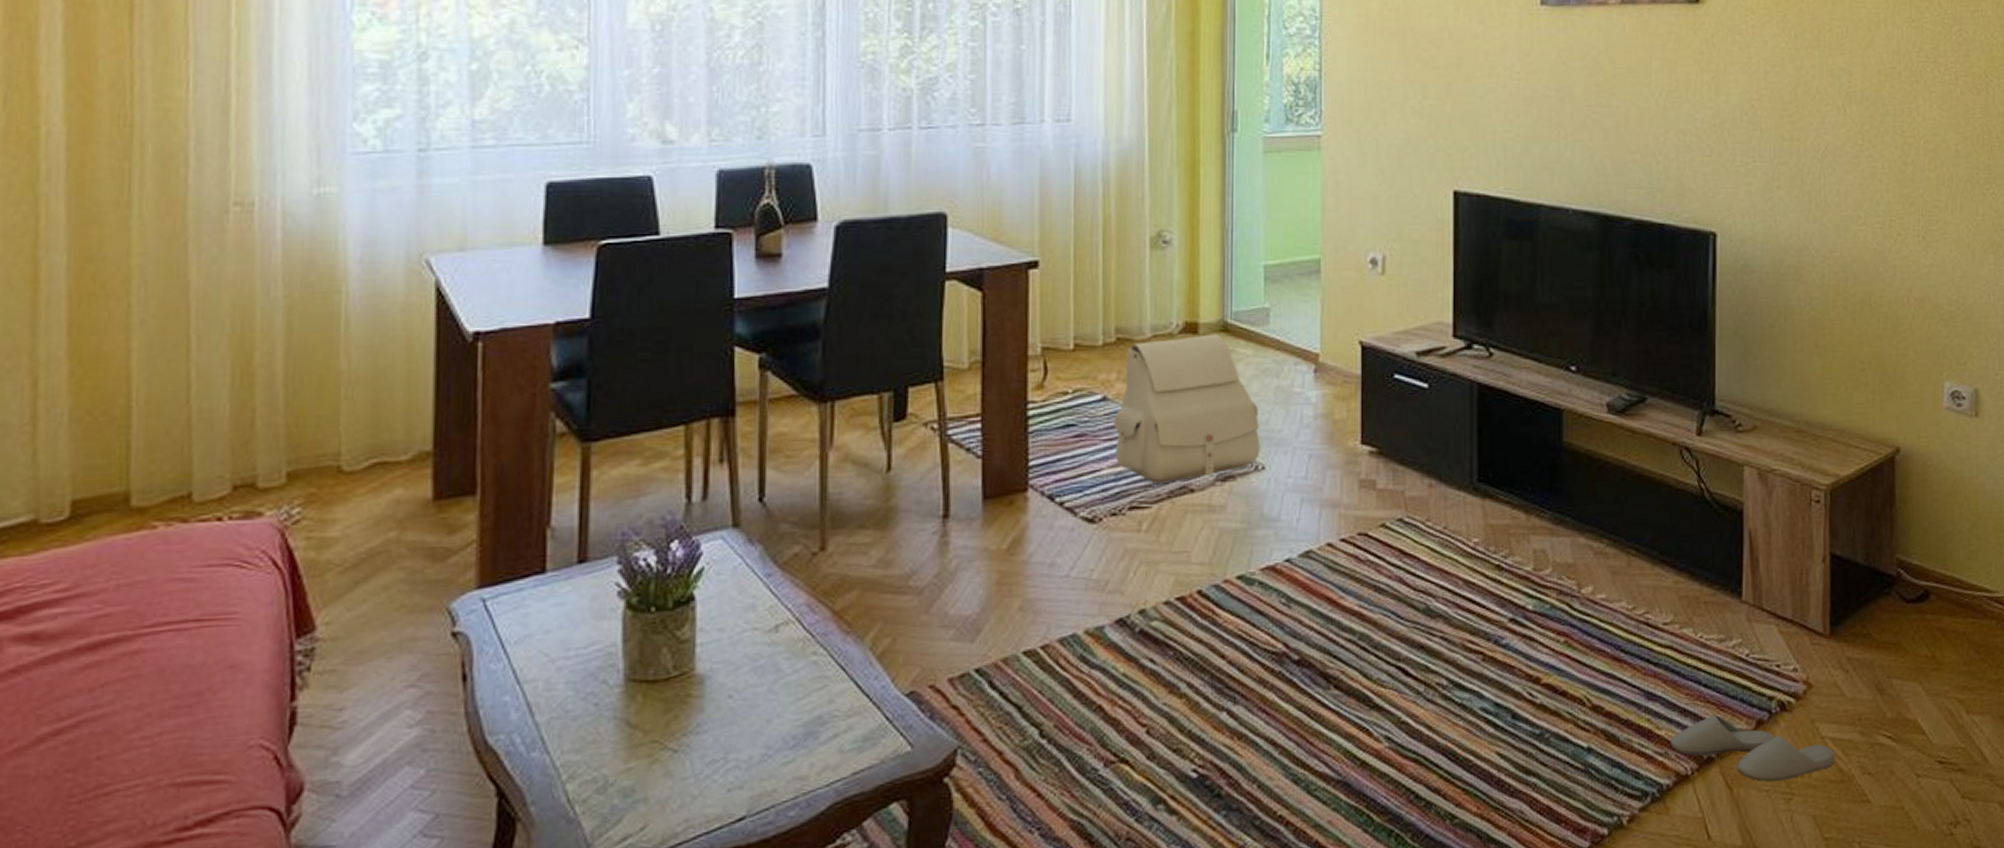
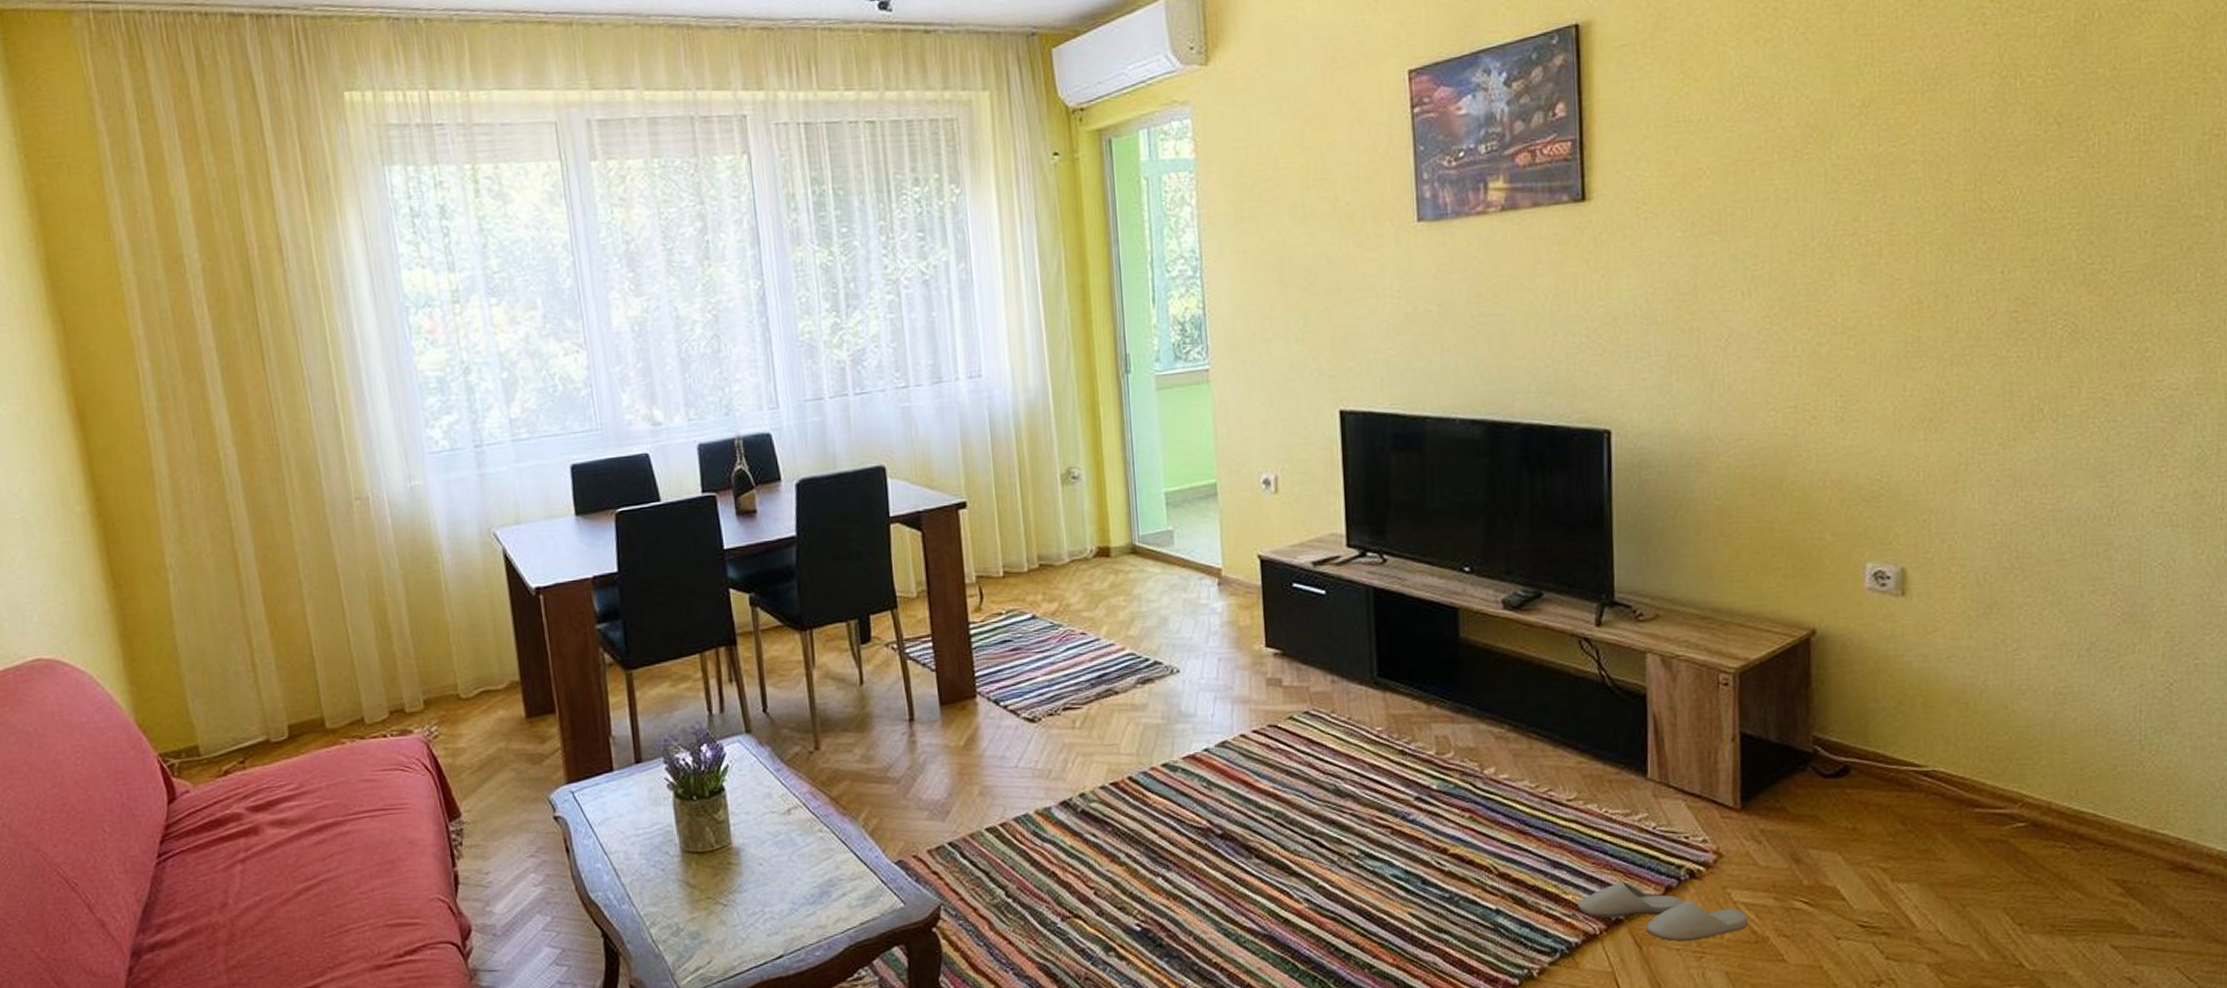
satchel: present [1114,334,1260,483] -> none [1043,556,1174,687]

